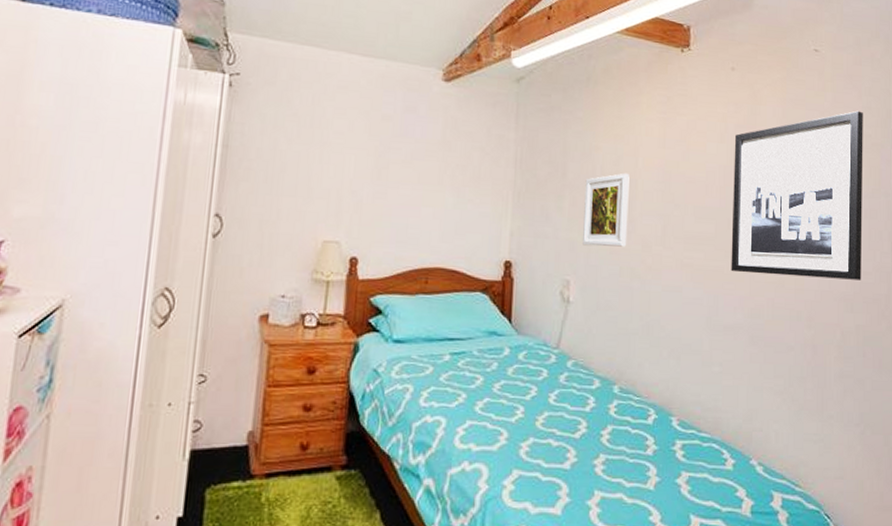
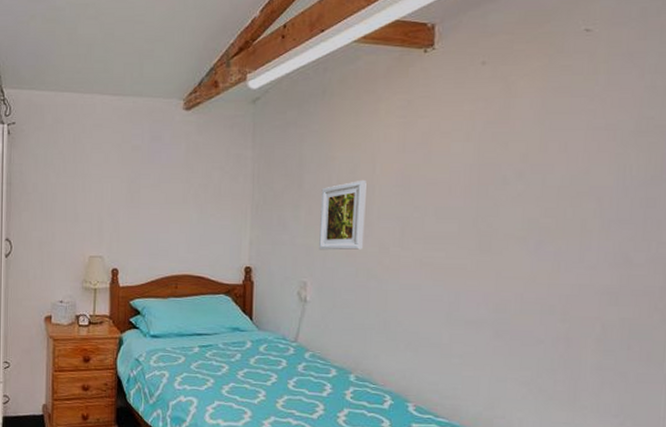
wall art: present [731,110,863,280] -> none [474,91,645,273]

